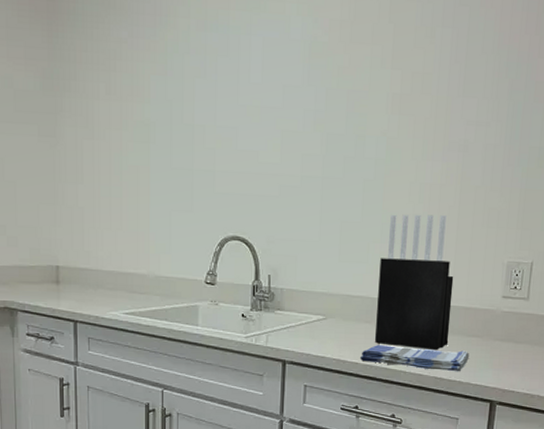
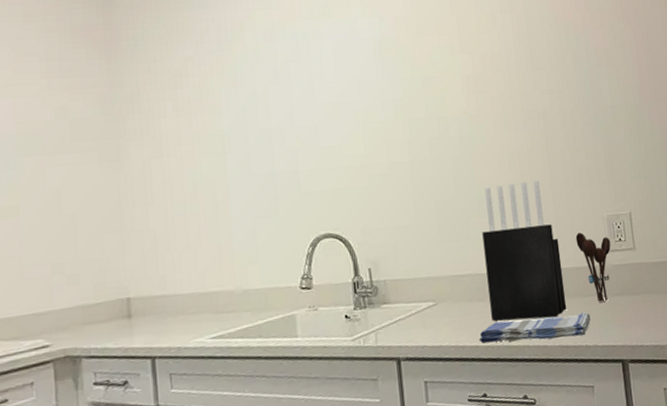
utensil holder: none [470,274,506,344] -> present [575,232,611,302]

